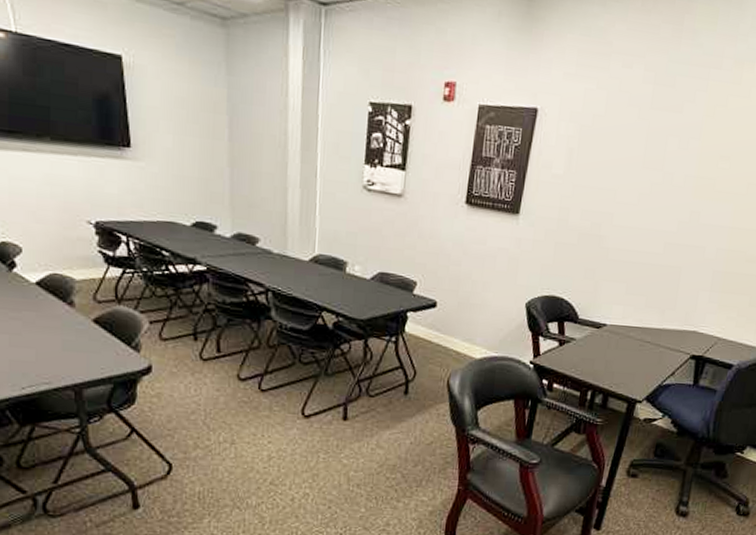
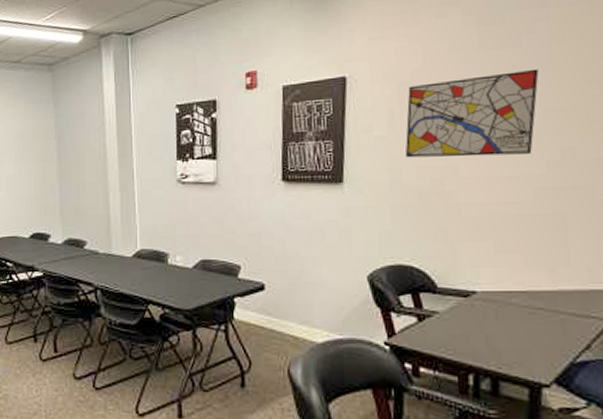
wall art: none [574,130,690,212] -> present [405,68,539,158]

